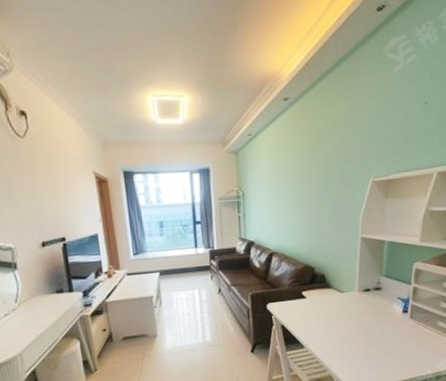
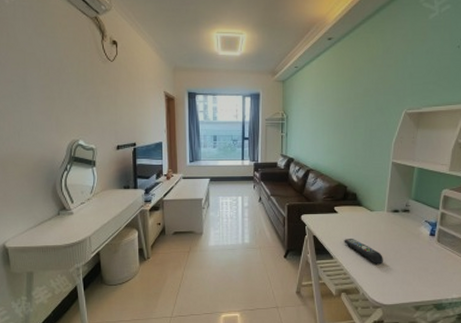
remote control: none [314,324,356,349] -> present [344,239,383,265]

